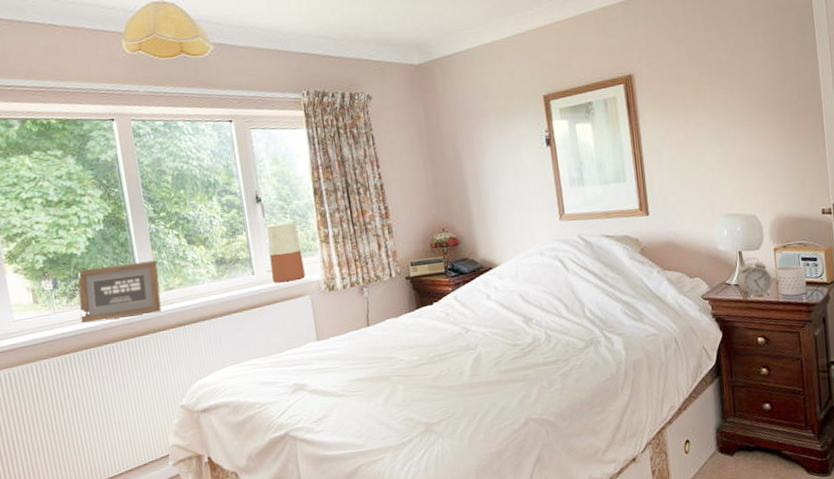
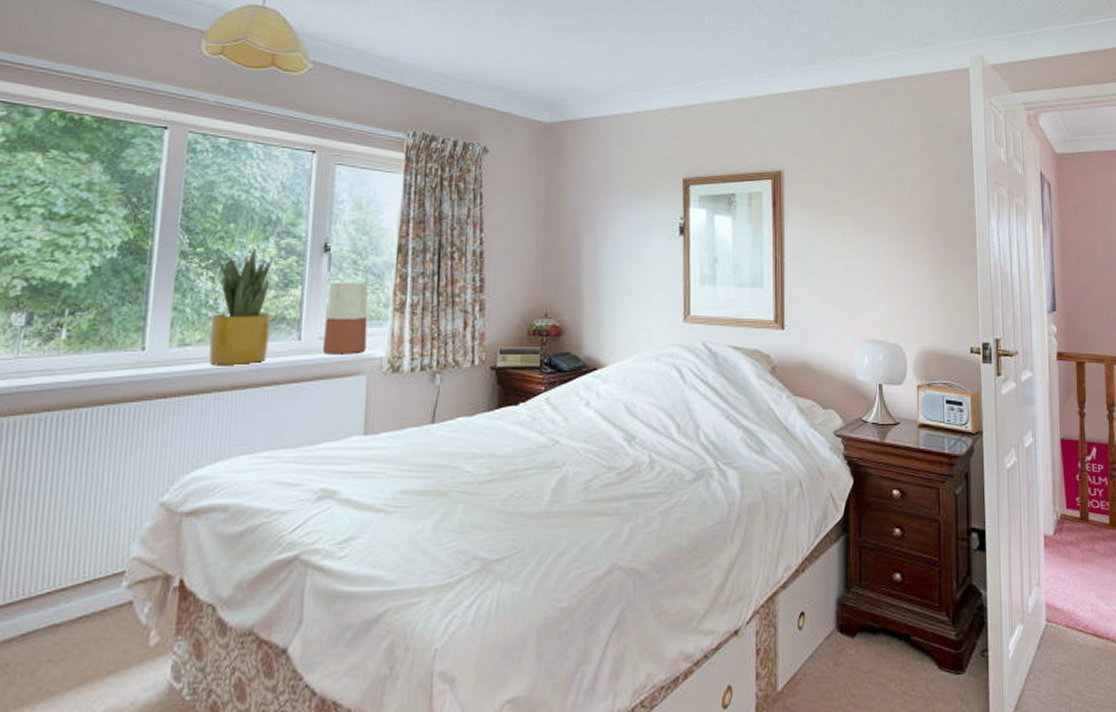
picture frame: present [77,260,162,324] -> none [52,305,178,377]
planter: none [173,204,232,302] -> present [208,246,278,366]
alarm clock: present [736,257,772,298] -> none [874,393,913,441]
mug: present [776,264,807,296] -> none [918,406,950,444]

